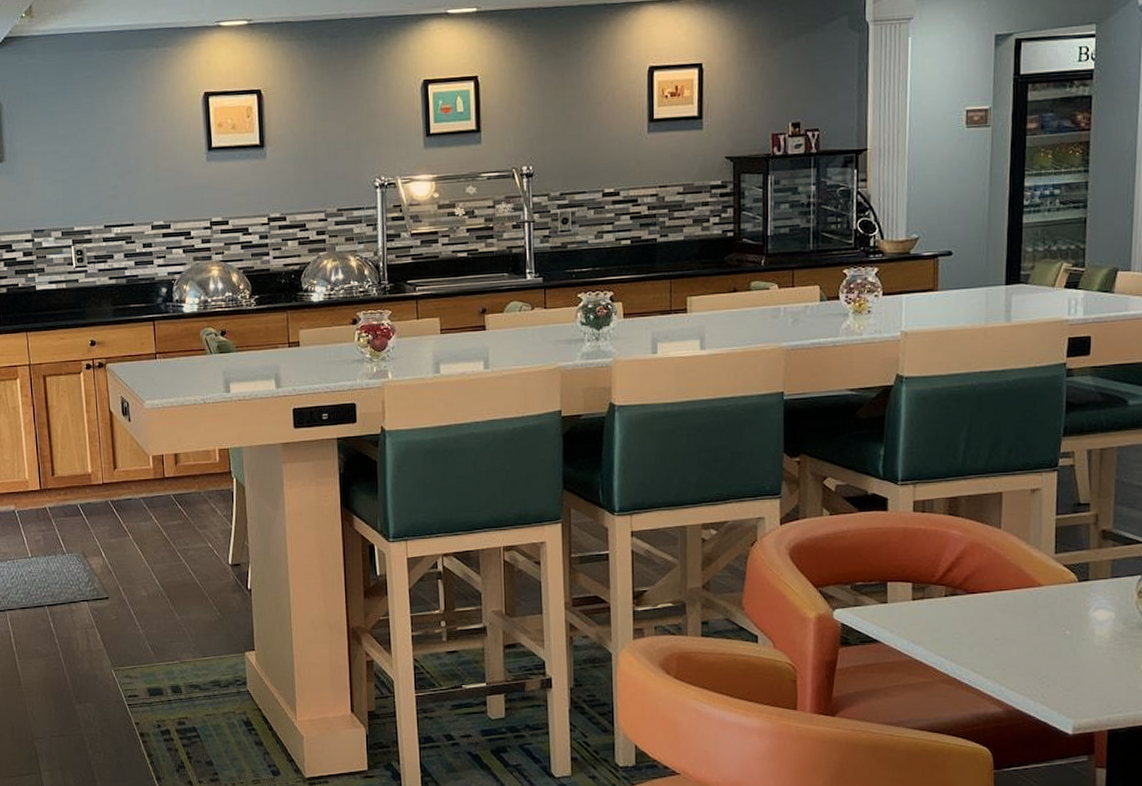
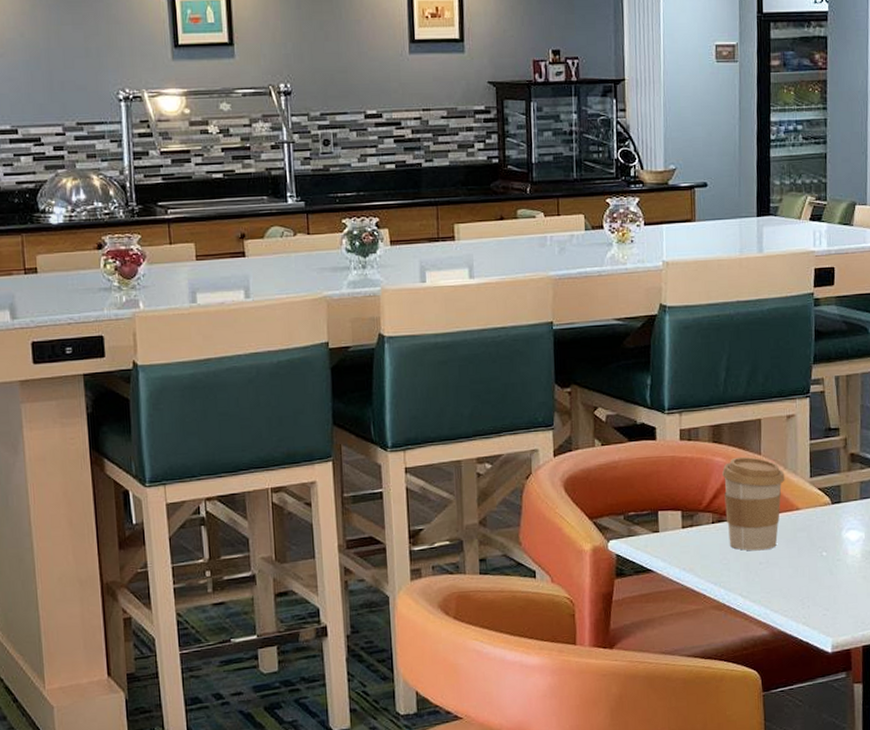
coffee cup: none [958,530,1027,626] -> present [722,456,785,551]

